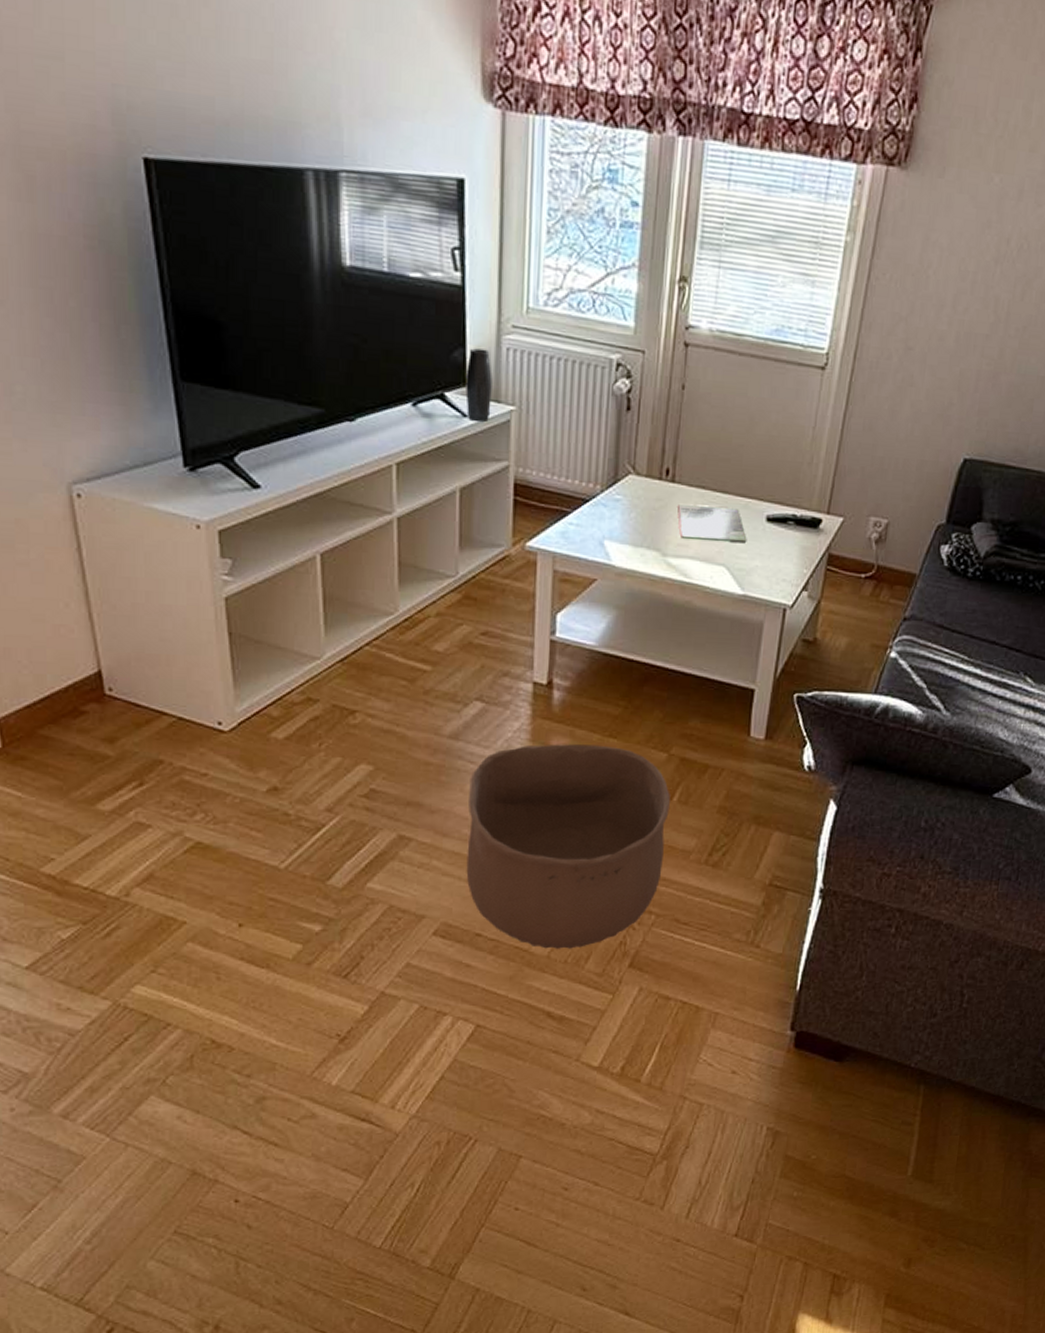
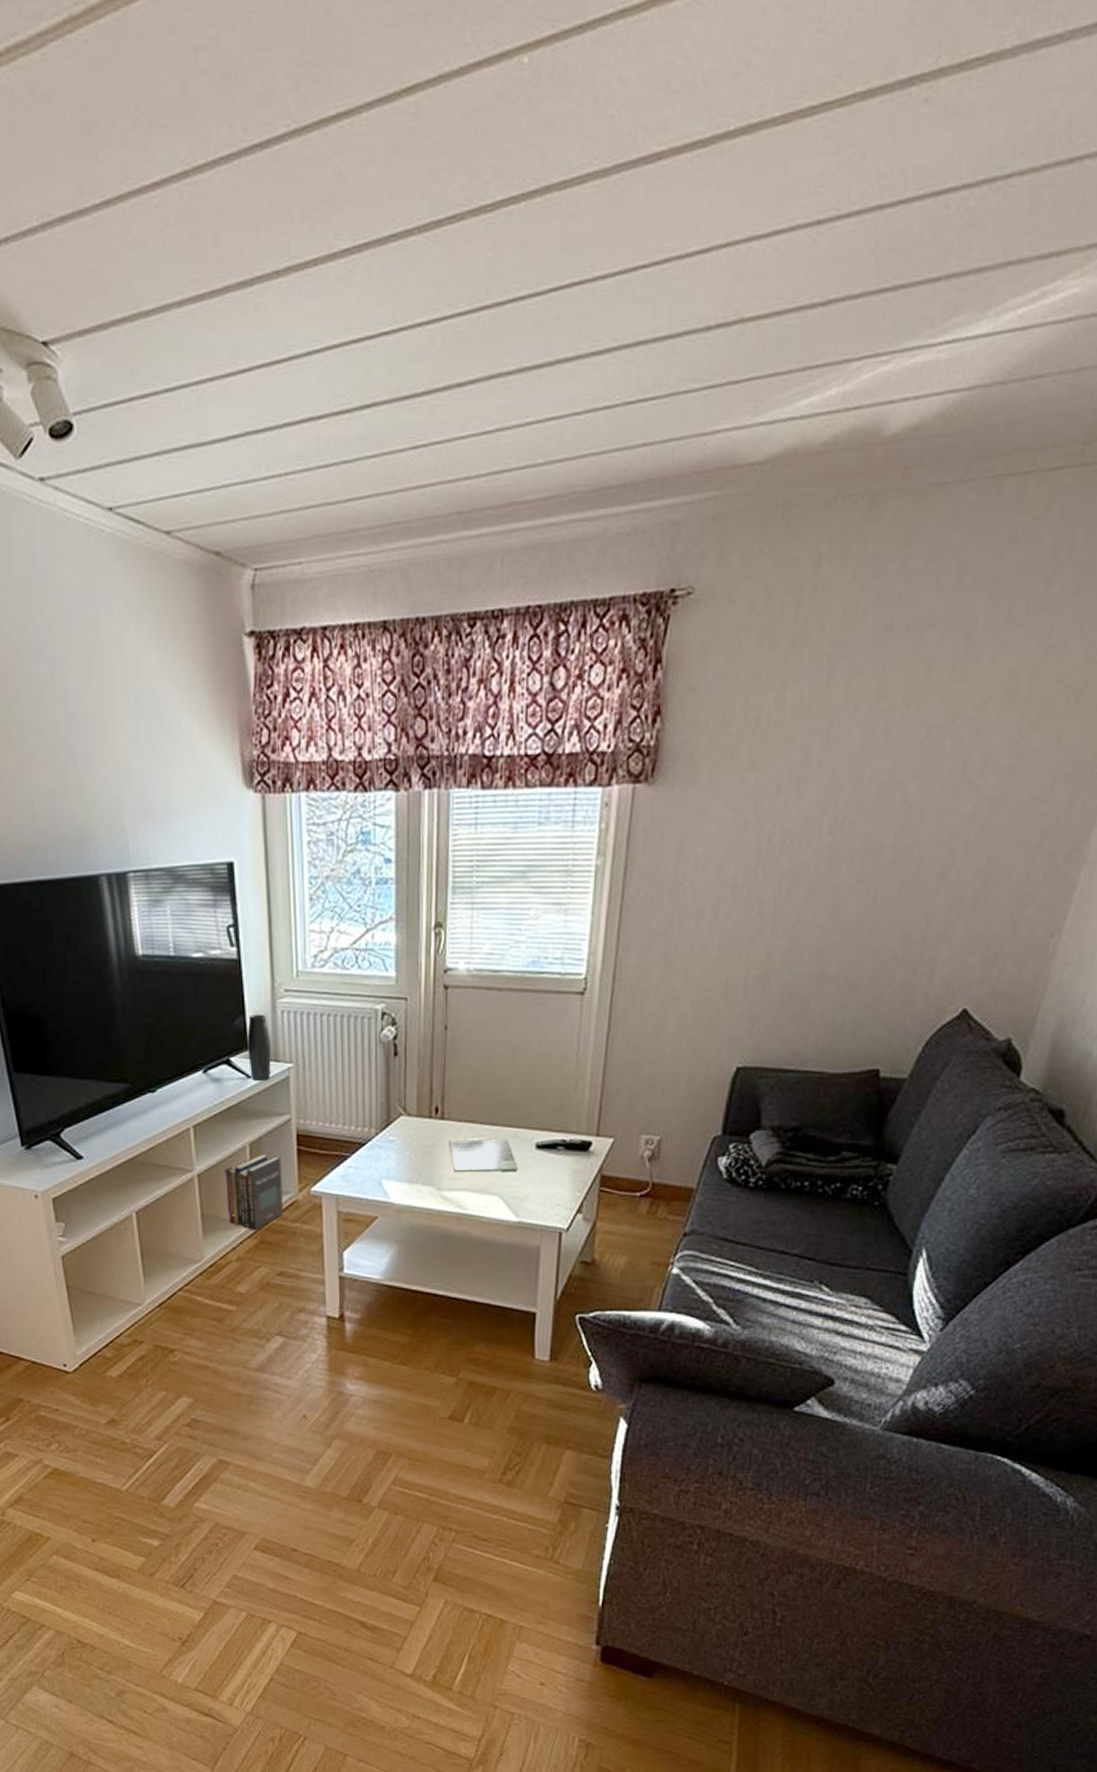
books: none [430,502,495,583] -> present [225,1155,284,1229]
basket: present [466,744,670,949] -> none [276,1372,461,1563]

